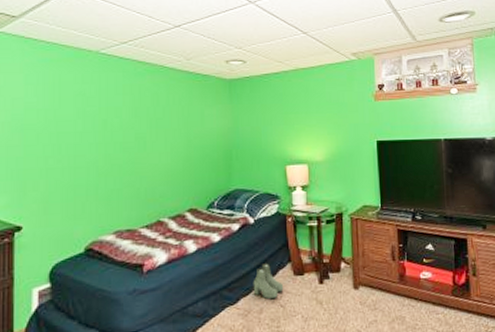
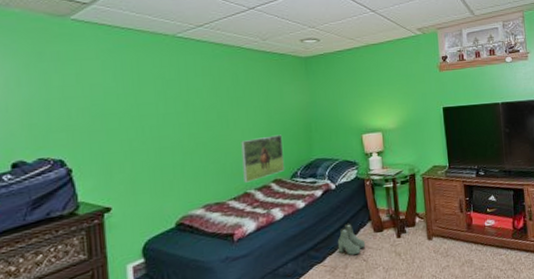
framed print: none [157,161,201,210] -> present [241,134,284,183]

